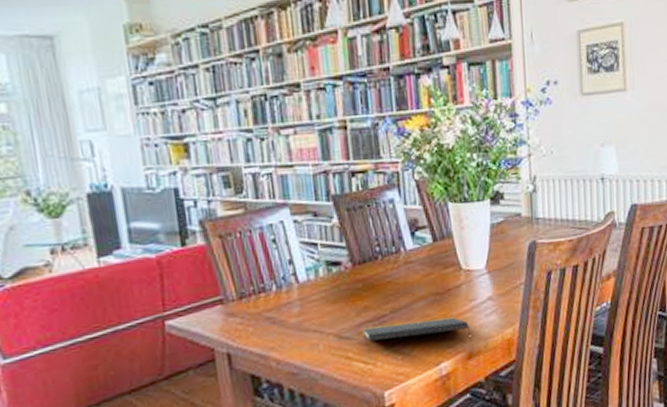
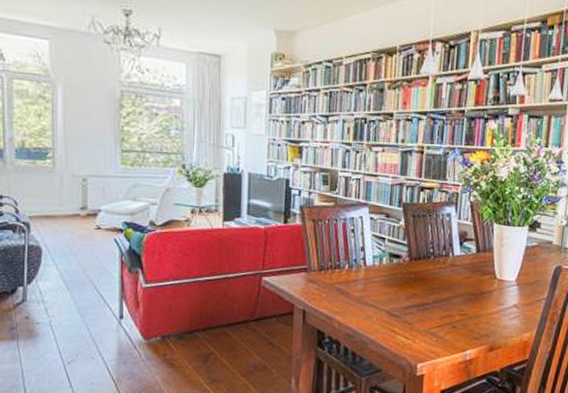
notepad: present [362,317,472,342] -> none [408,311,495,337]

